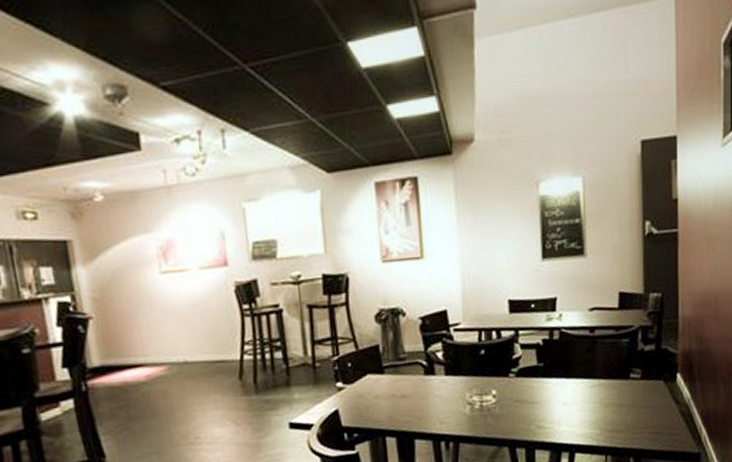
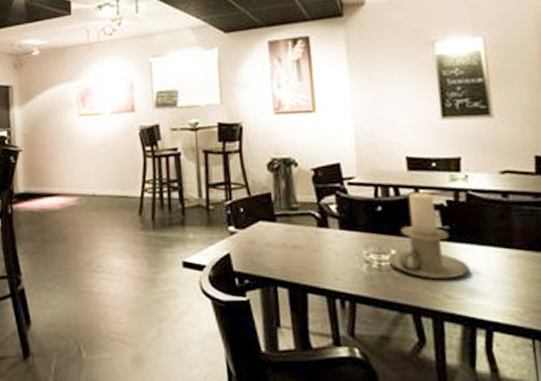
candle holder: none [488,333,559,413] -> present [387,192,470,280]

